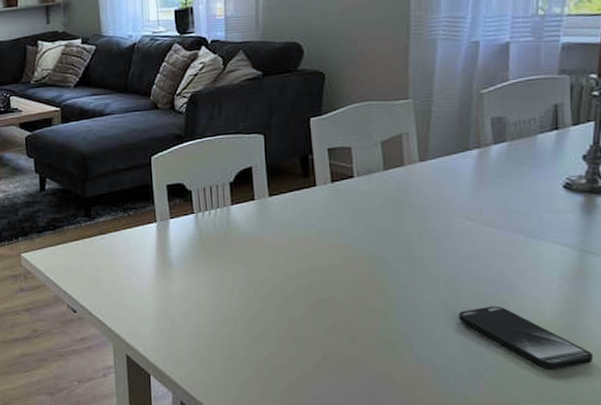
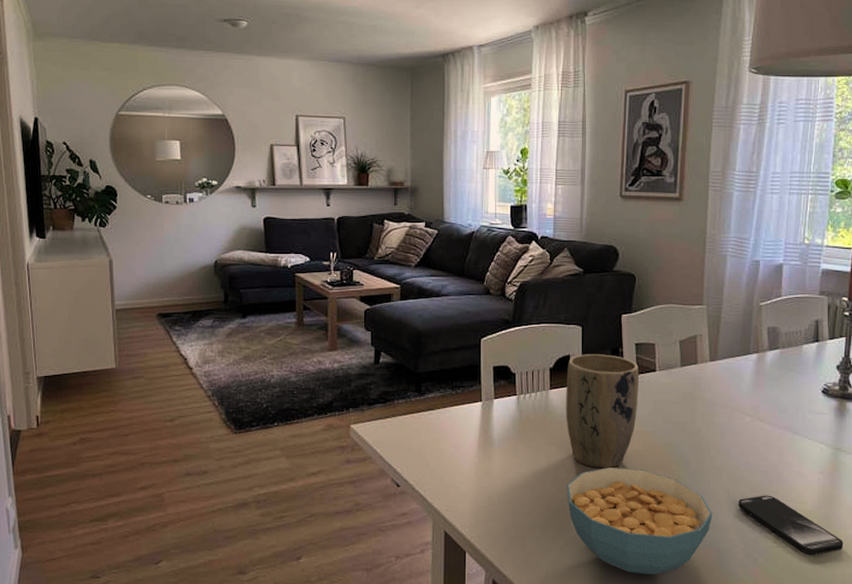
plant pot: none [249,163,334,286] -> present [566,354,640,469]
cereal bowl: none [255,283,428,394] -> present [566,468,713,575]

